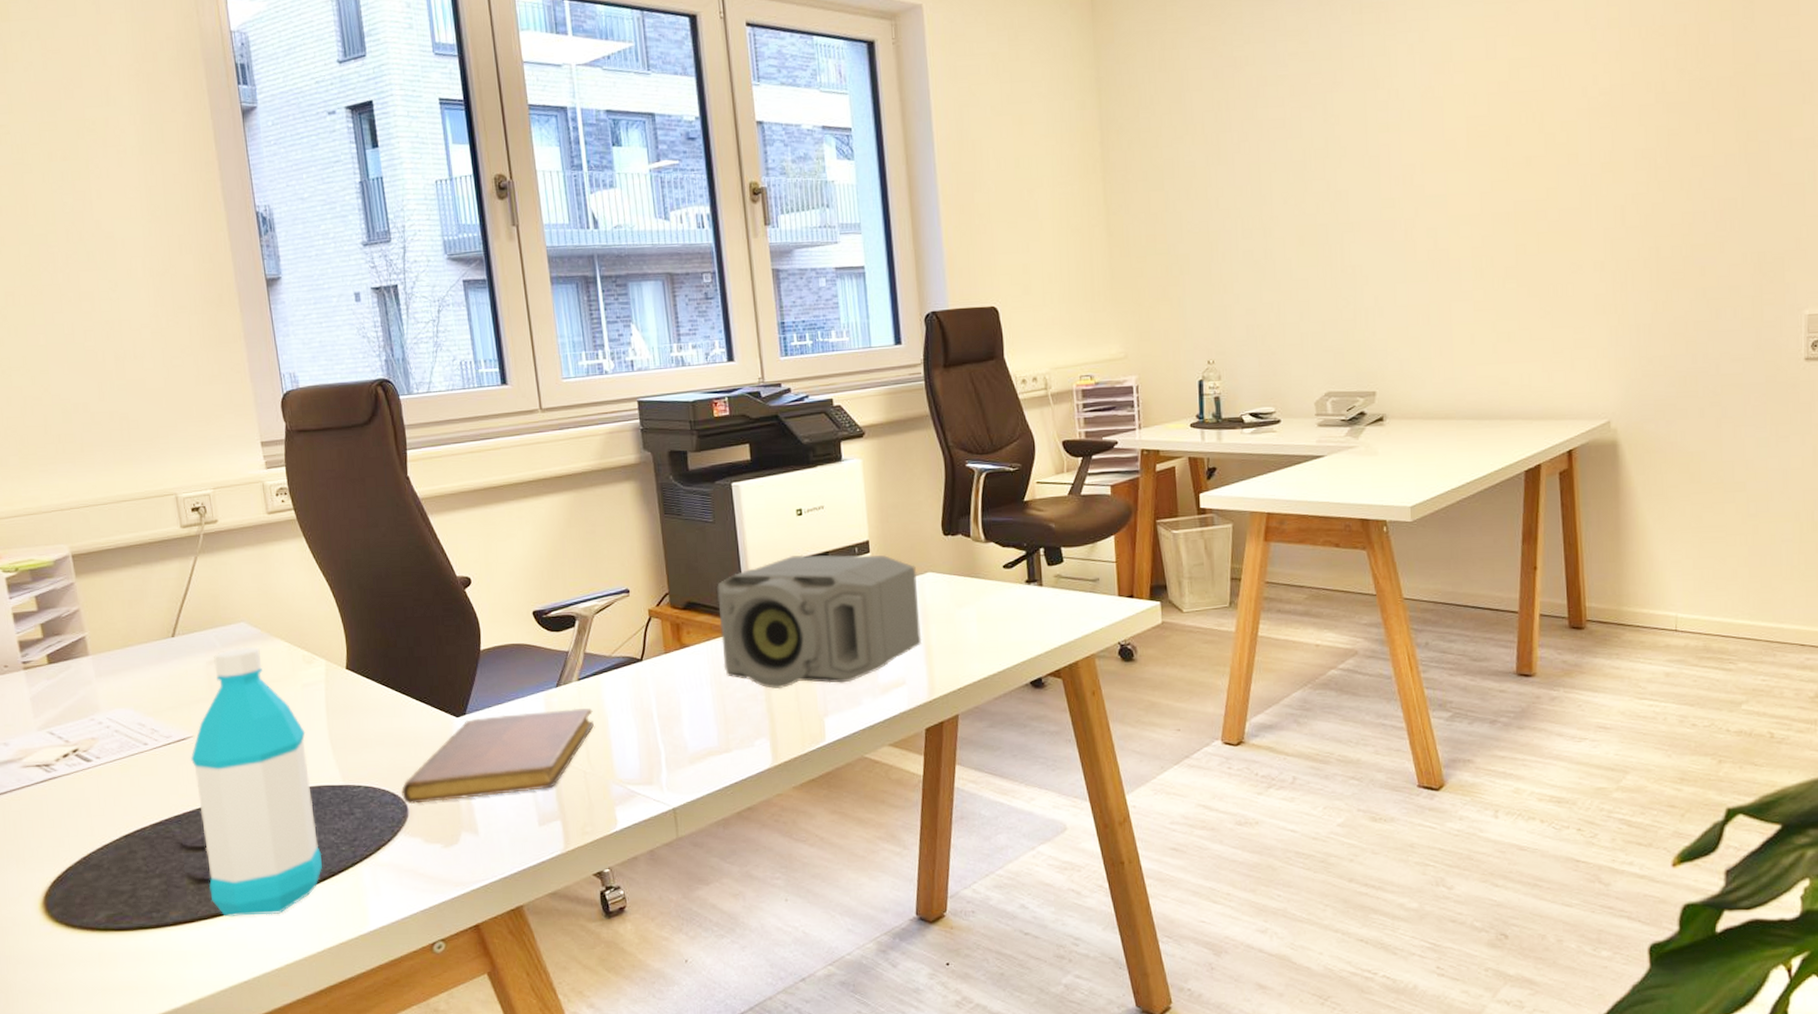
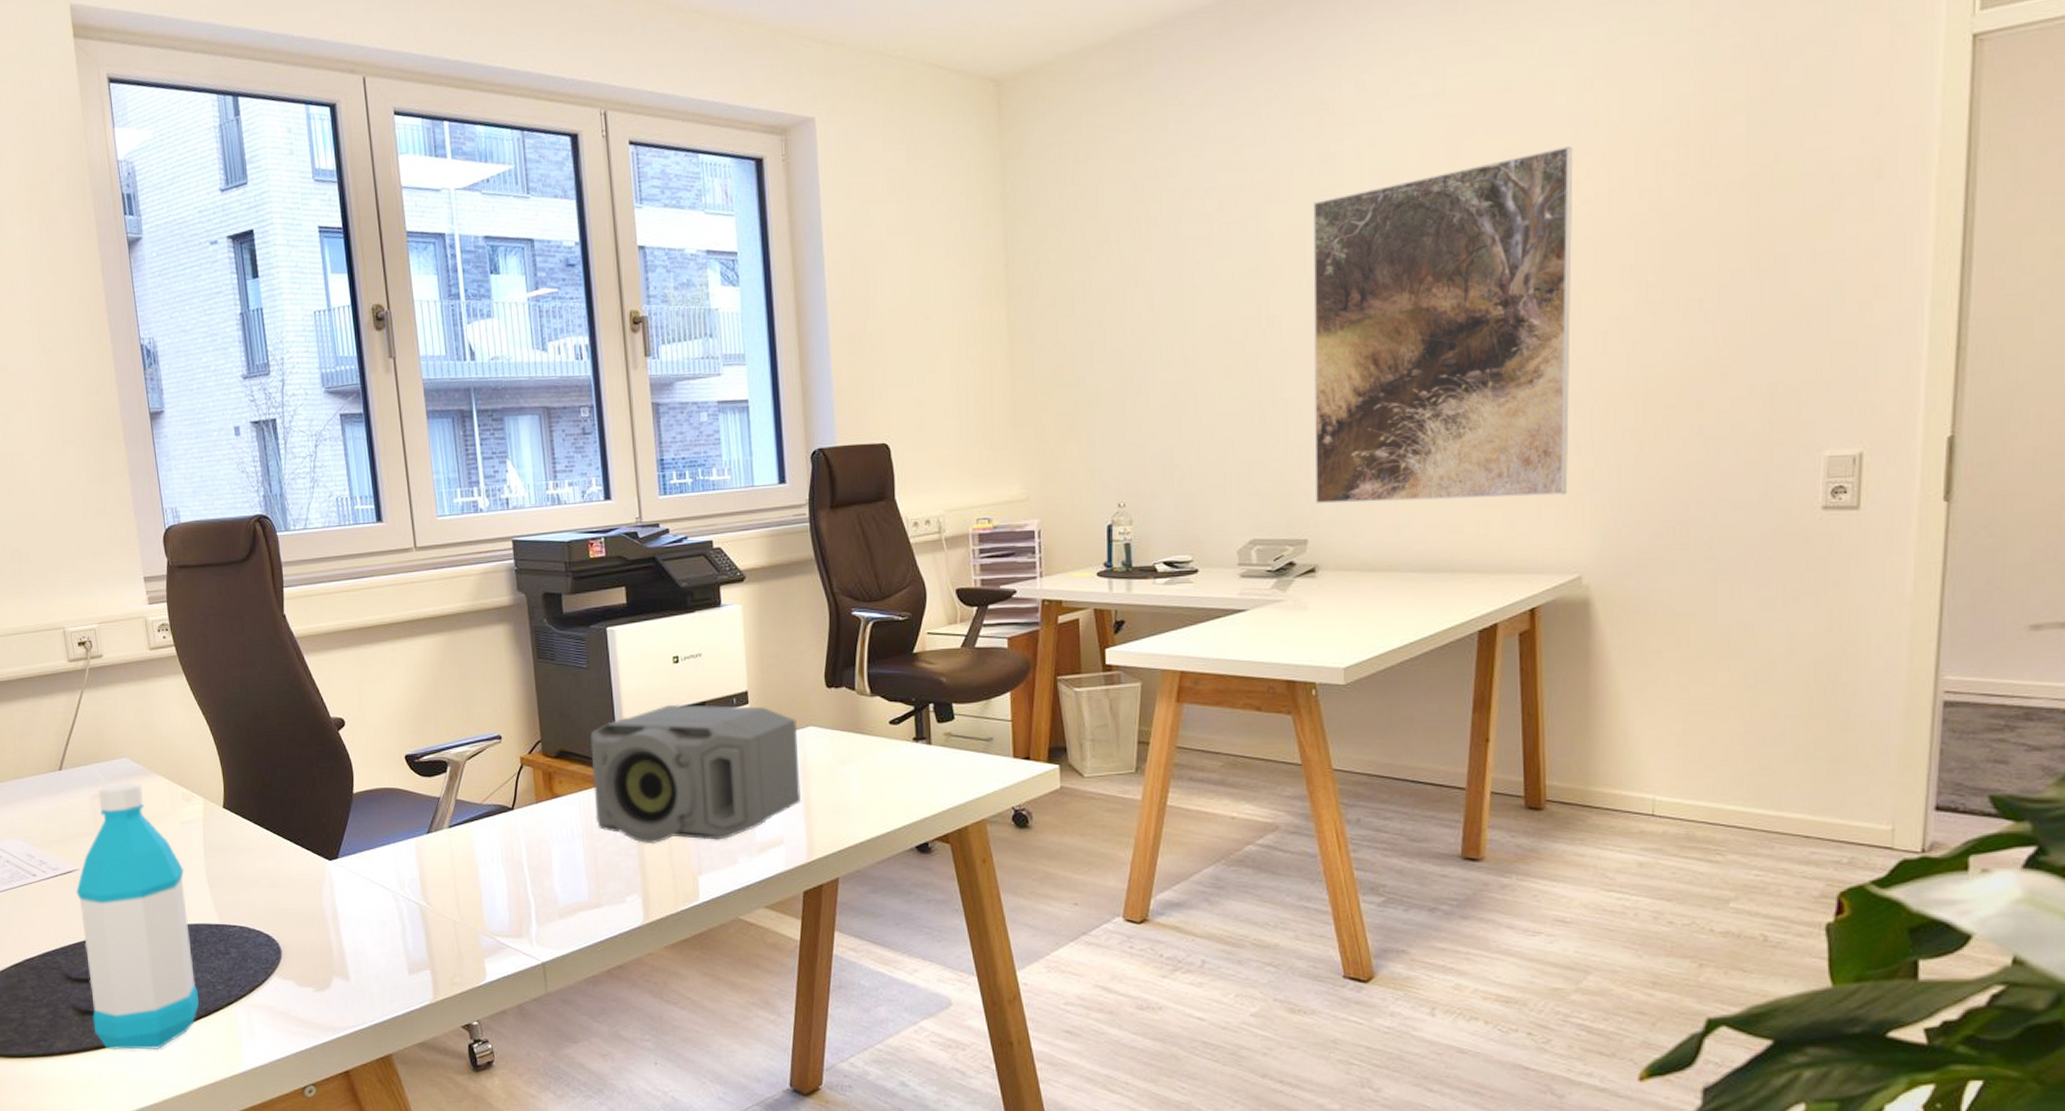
notebook: present [401,708,594,805] -> none [275,855,464,947]
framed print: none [1373,44,1596,360] -> present [1313,146,1573,505]

